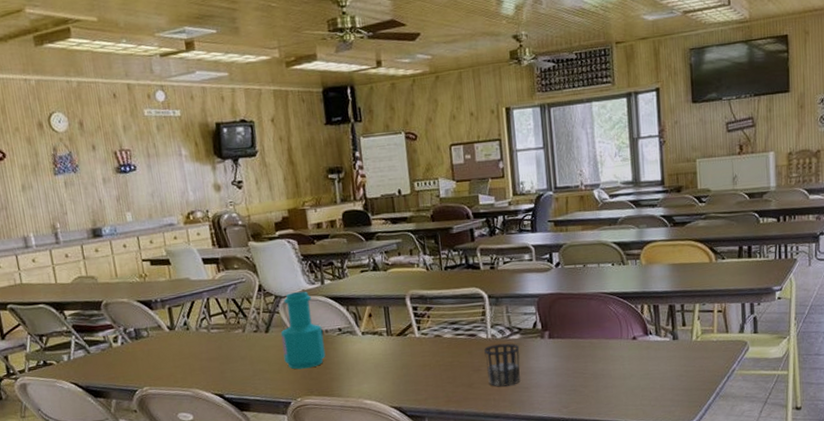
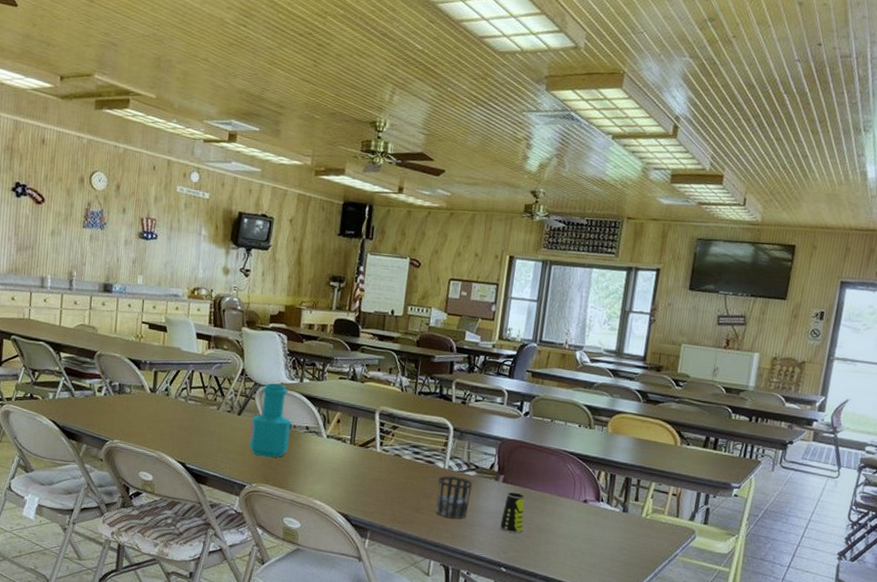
cup: none [555,345,579,387] -> present [499,492,525,534]

